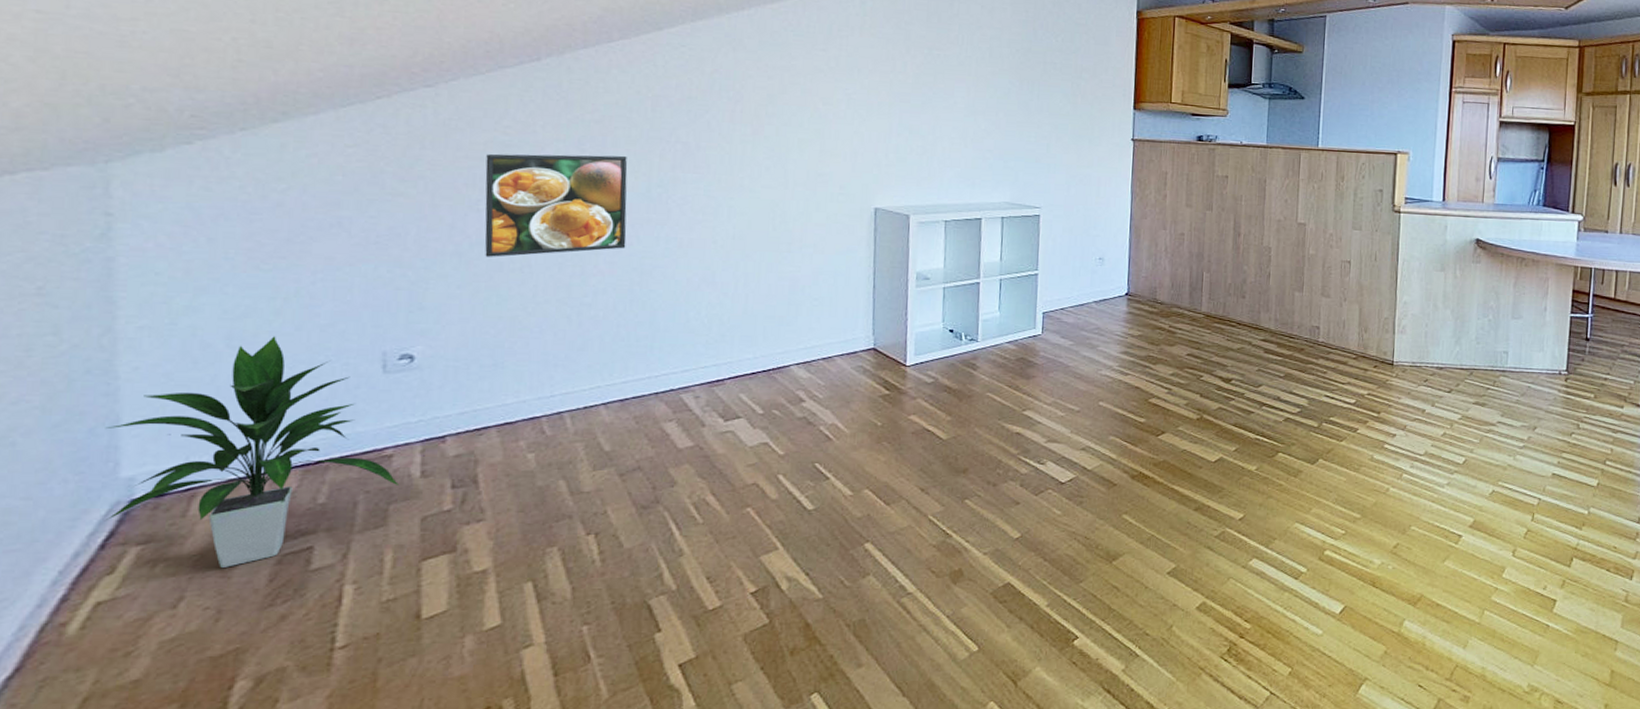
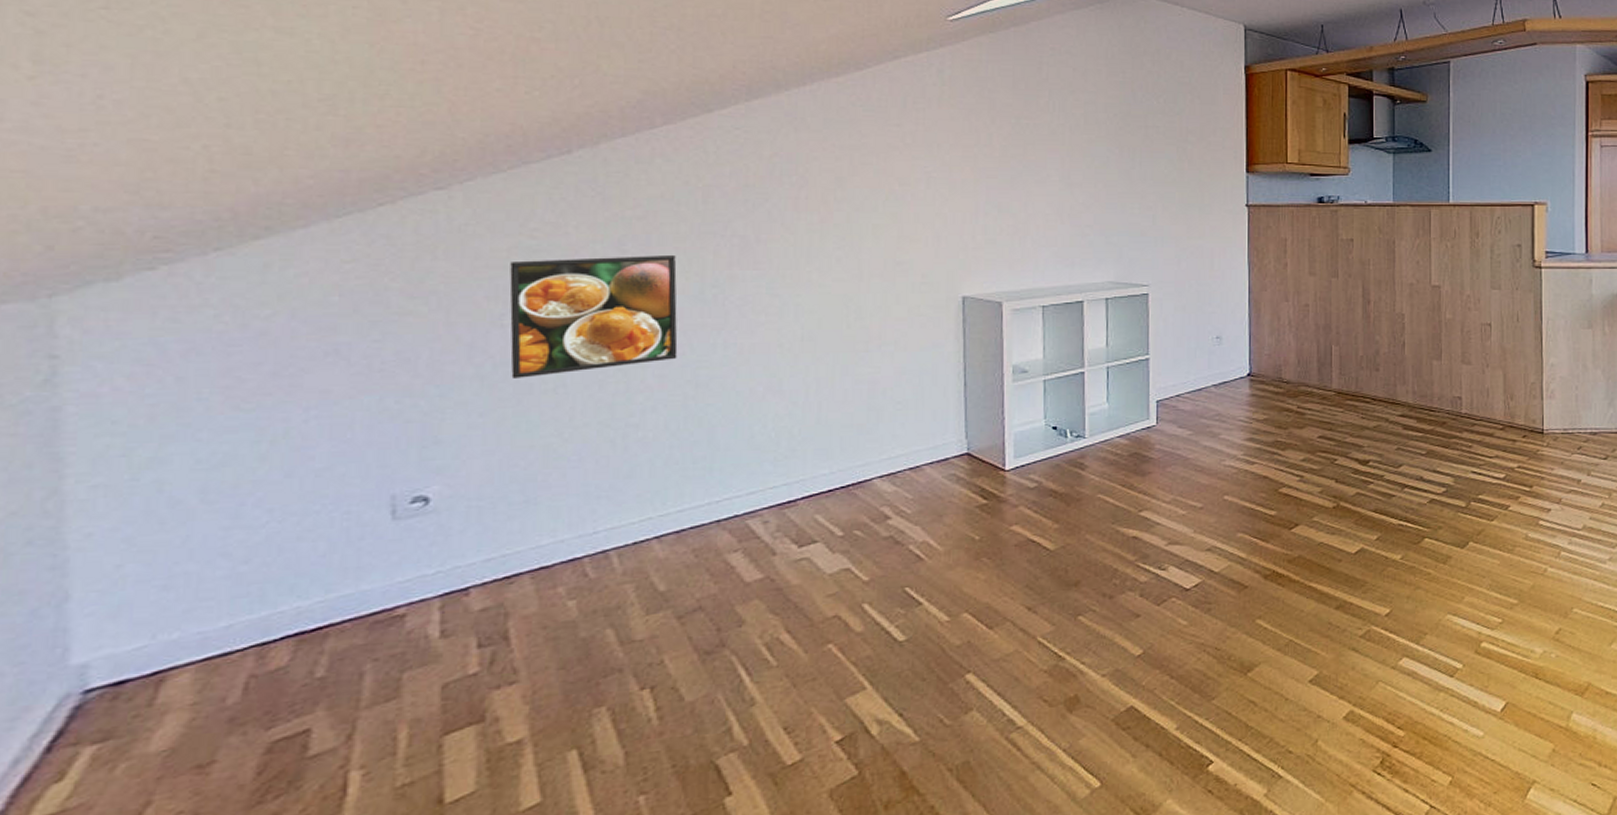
indoor plant: present [105,336,400,568] -> none [51,486,415,763]

